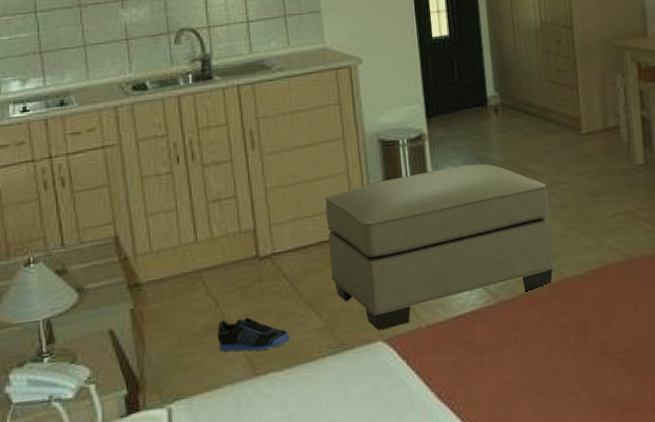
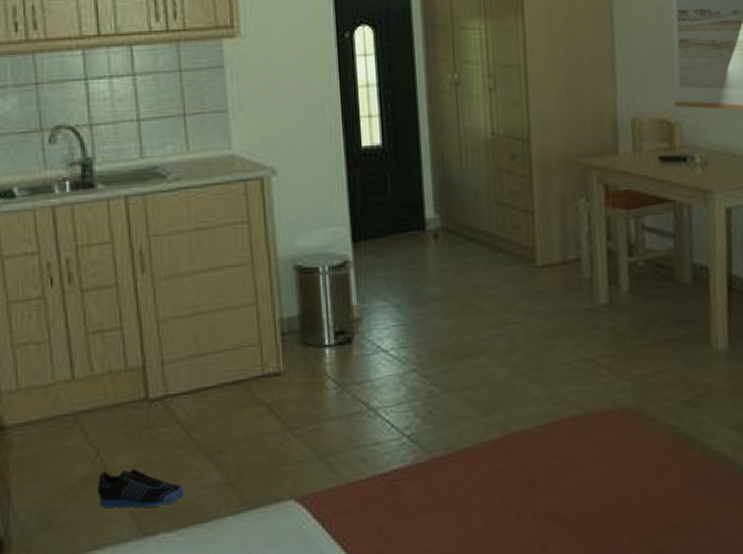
ottoman: present [325,164,556,331] -> none [229,298,500,489]

